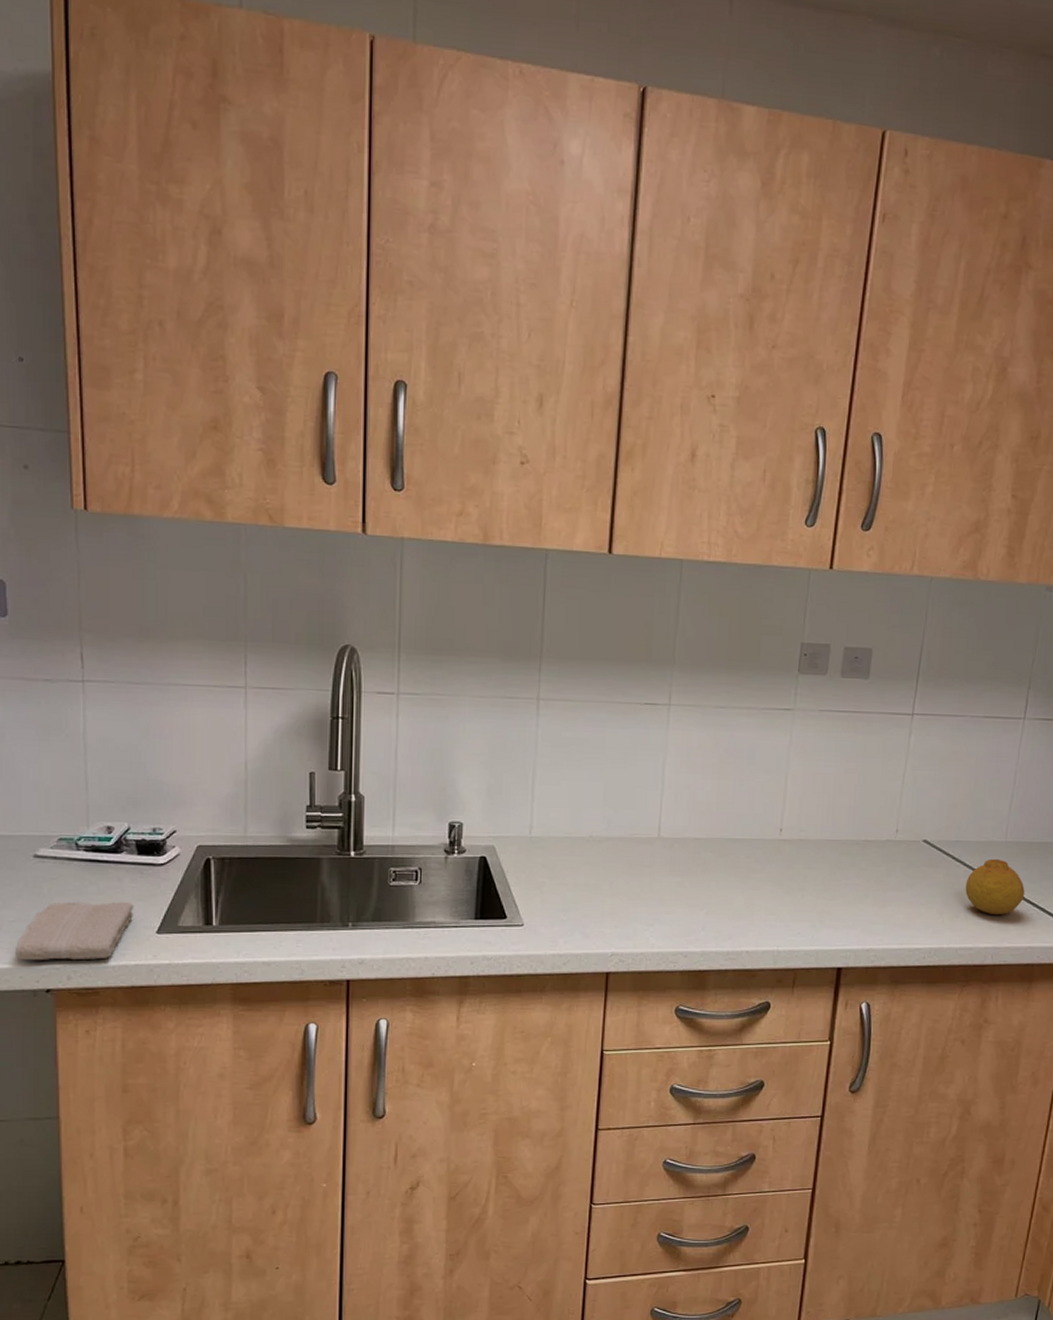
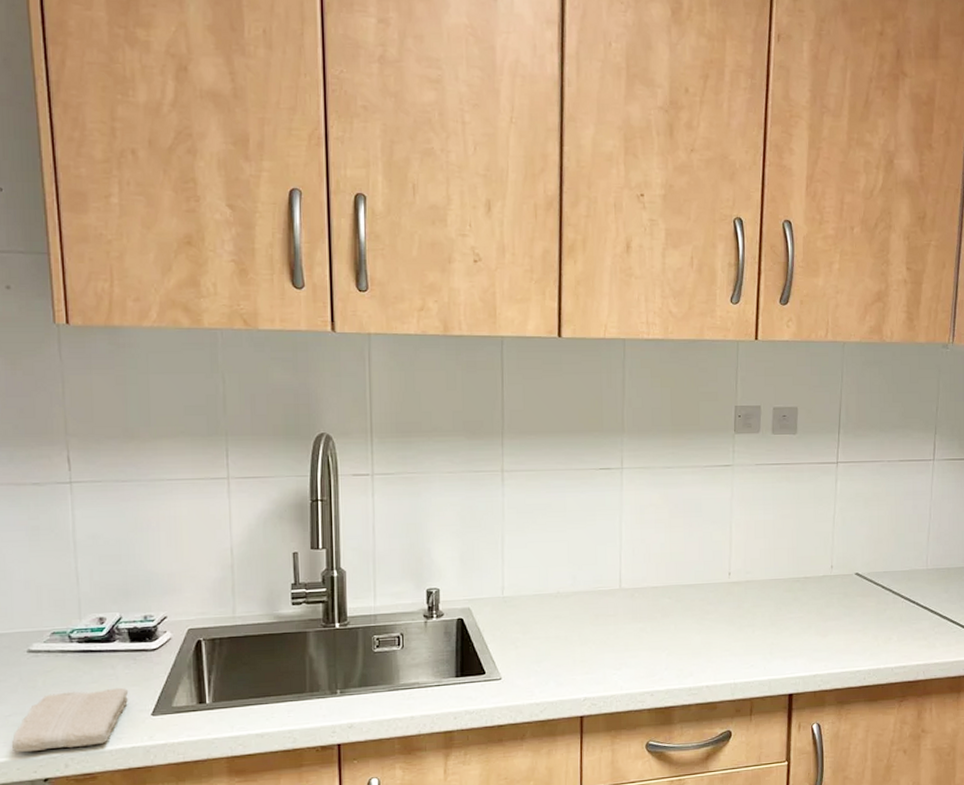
fruit: present [965,858,1025,916] -> none [895,585,947,635]

